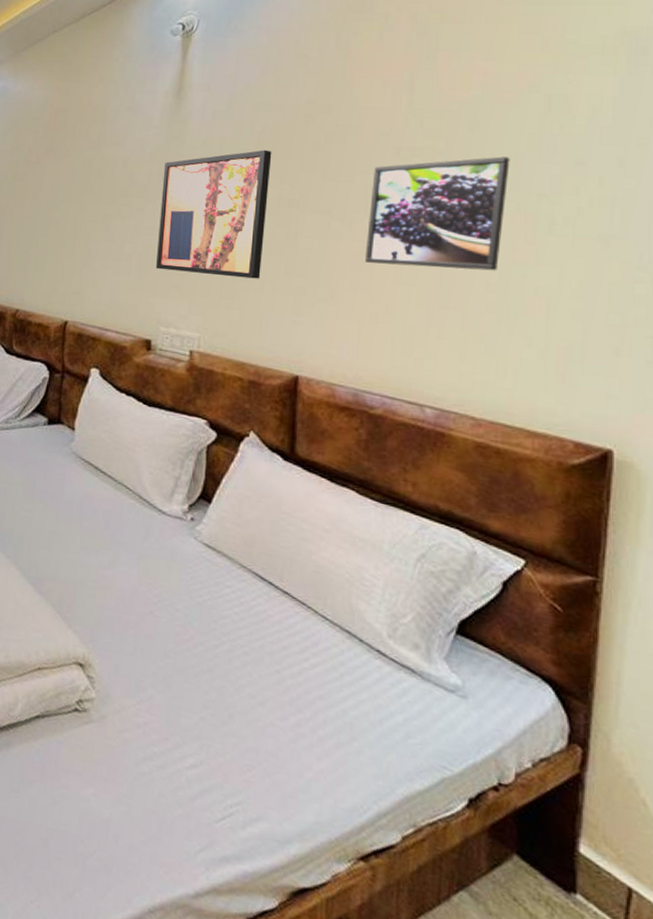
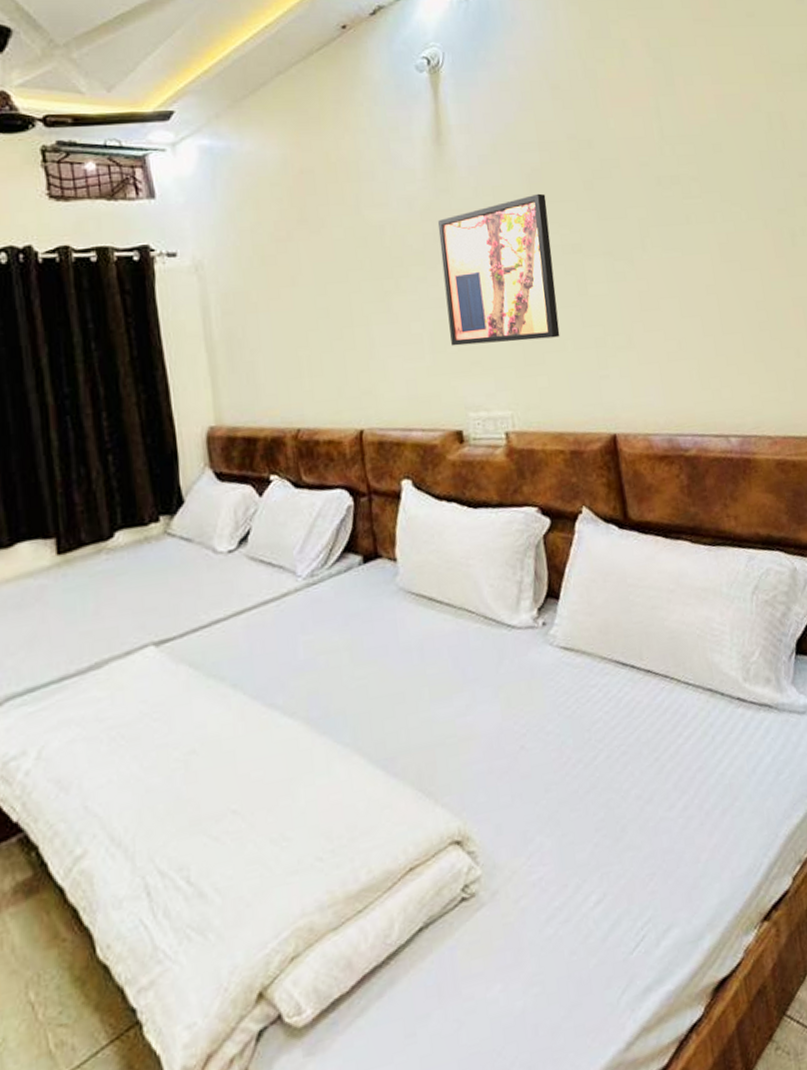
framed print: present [364,156,510,271] -> none [642,176,761,300]

